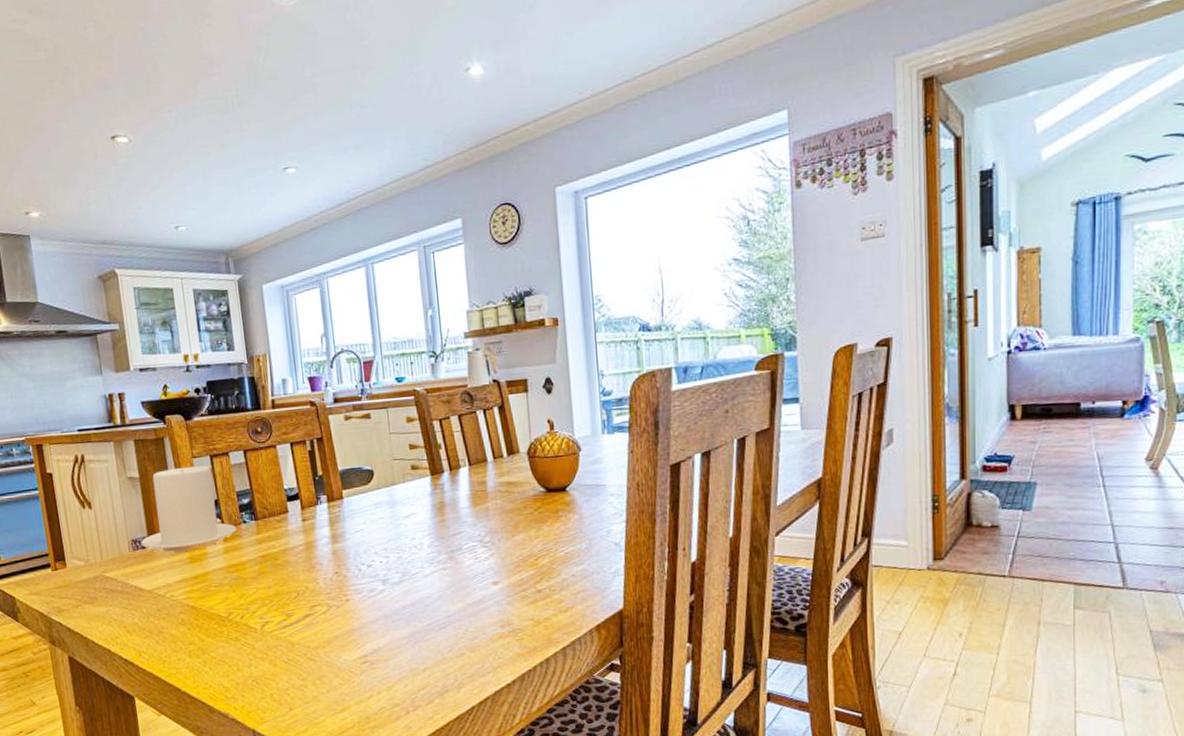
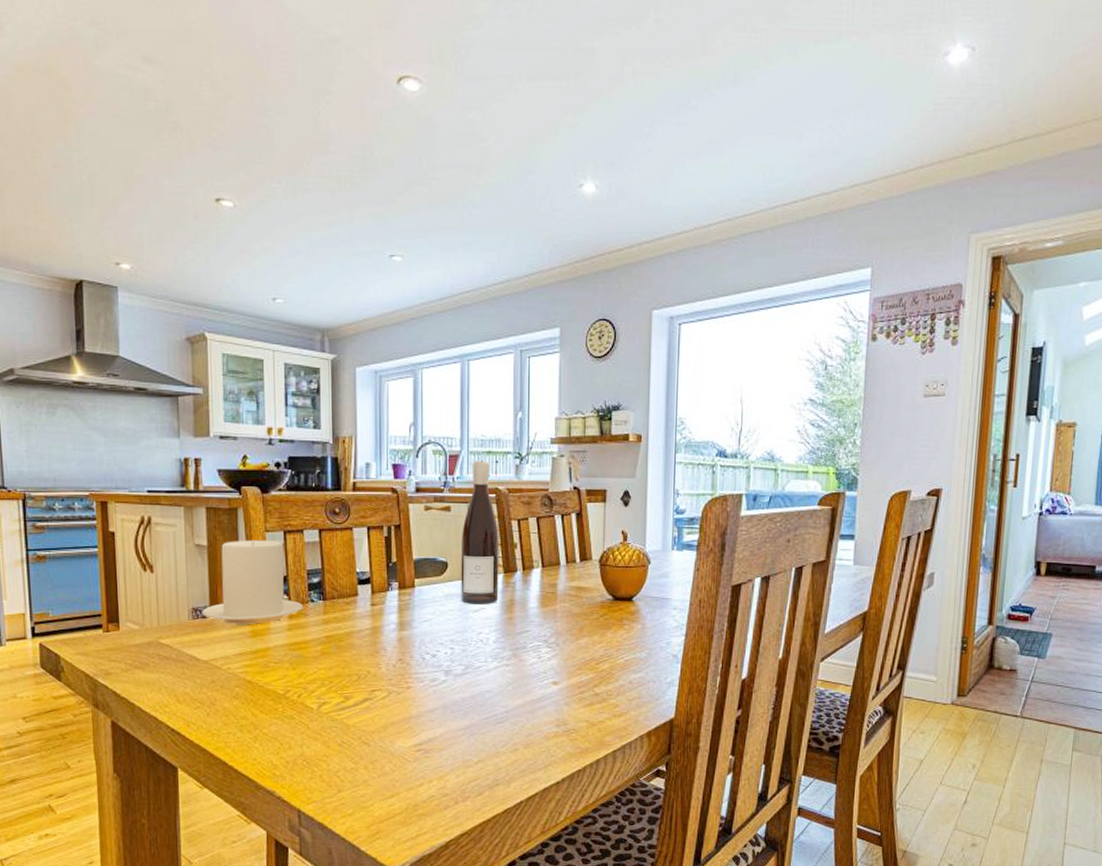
bottle: none [383,363,429,512] -> present [461,461,499,606]

